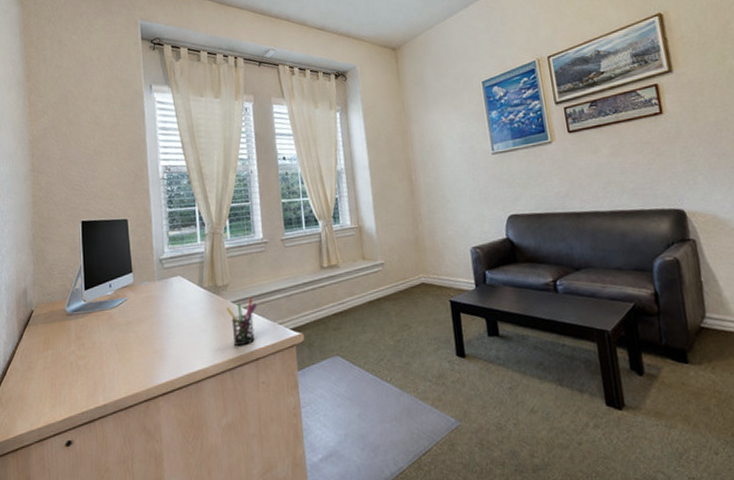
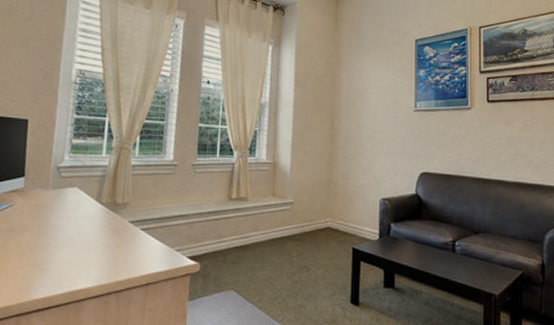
pen holder: present [226,297,258,347] -> none [122,219,156,269]

